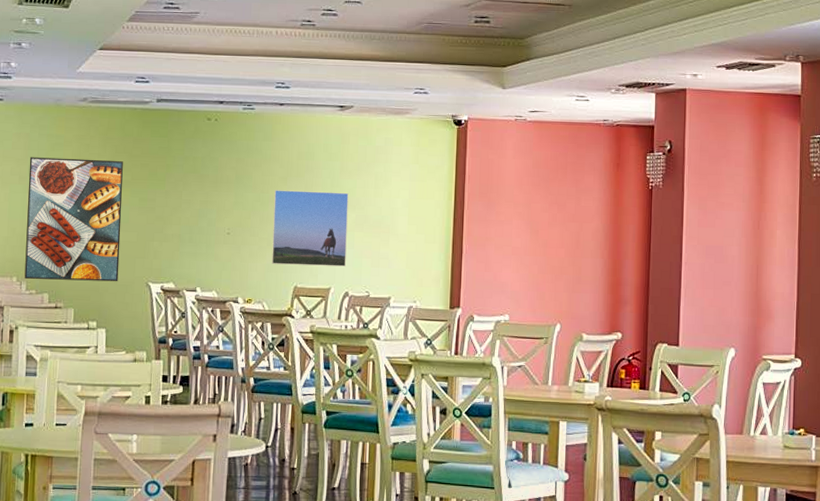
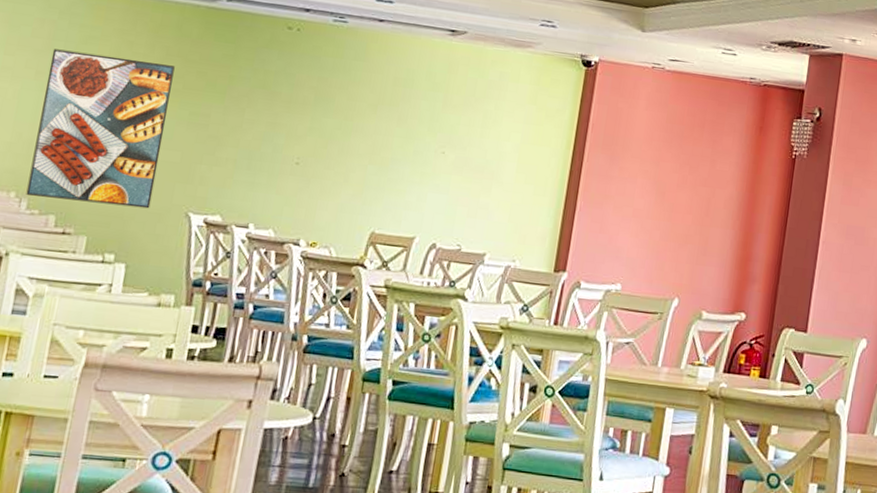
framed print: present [272,190,349,267] -> none [346,118,450,214]

